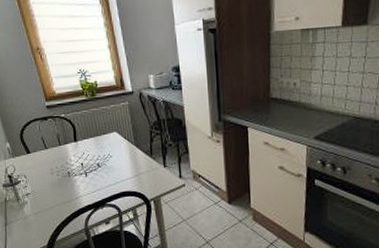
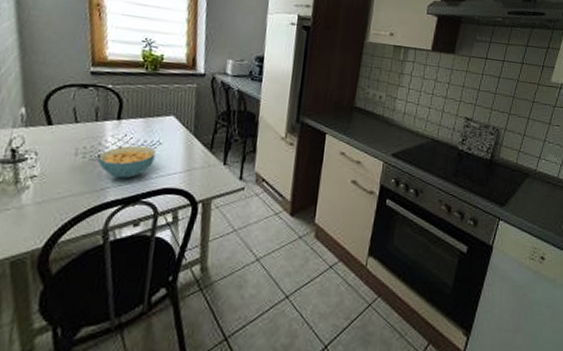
cereal bowl: none [69,160,110,188] -> present [98,145,157,179]

